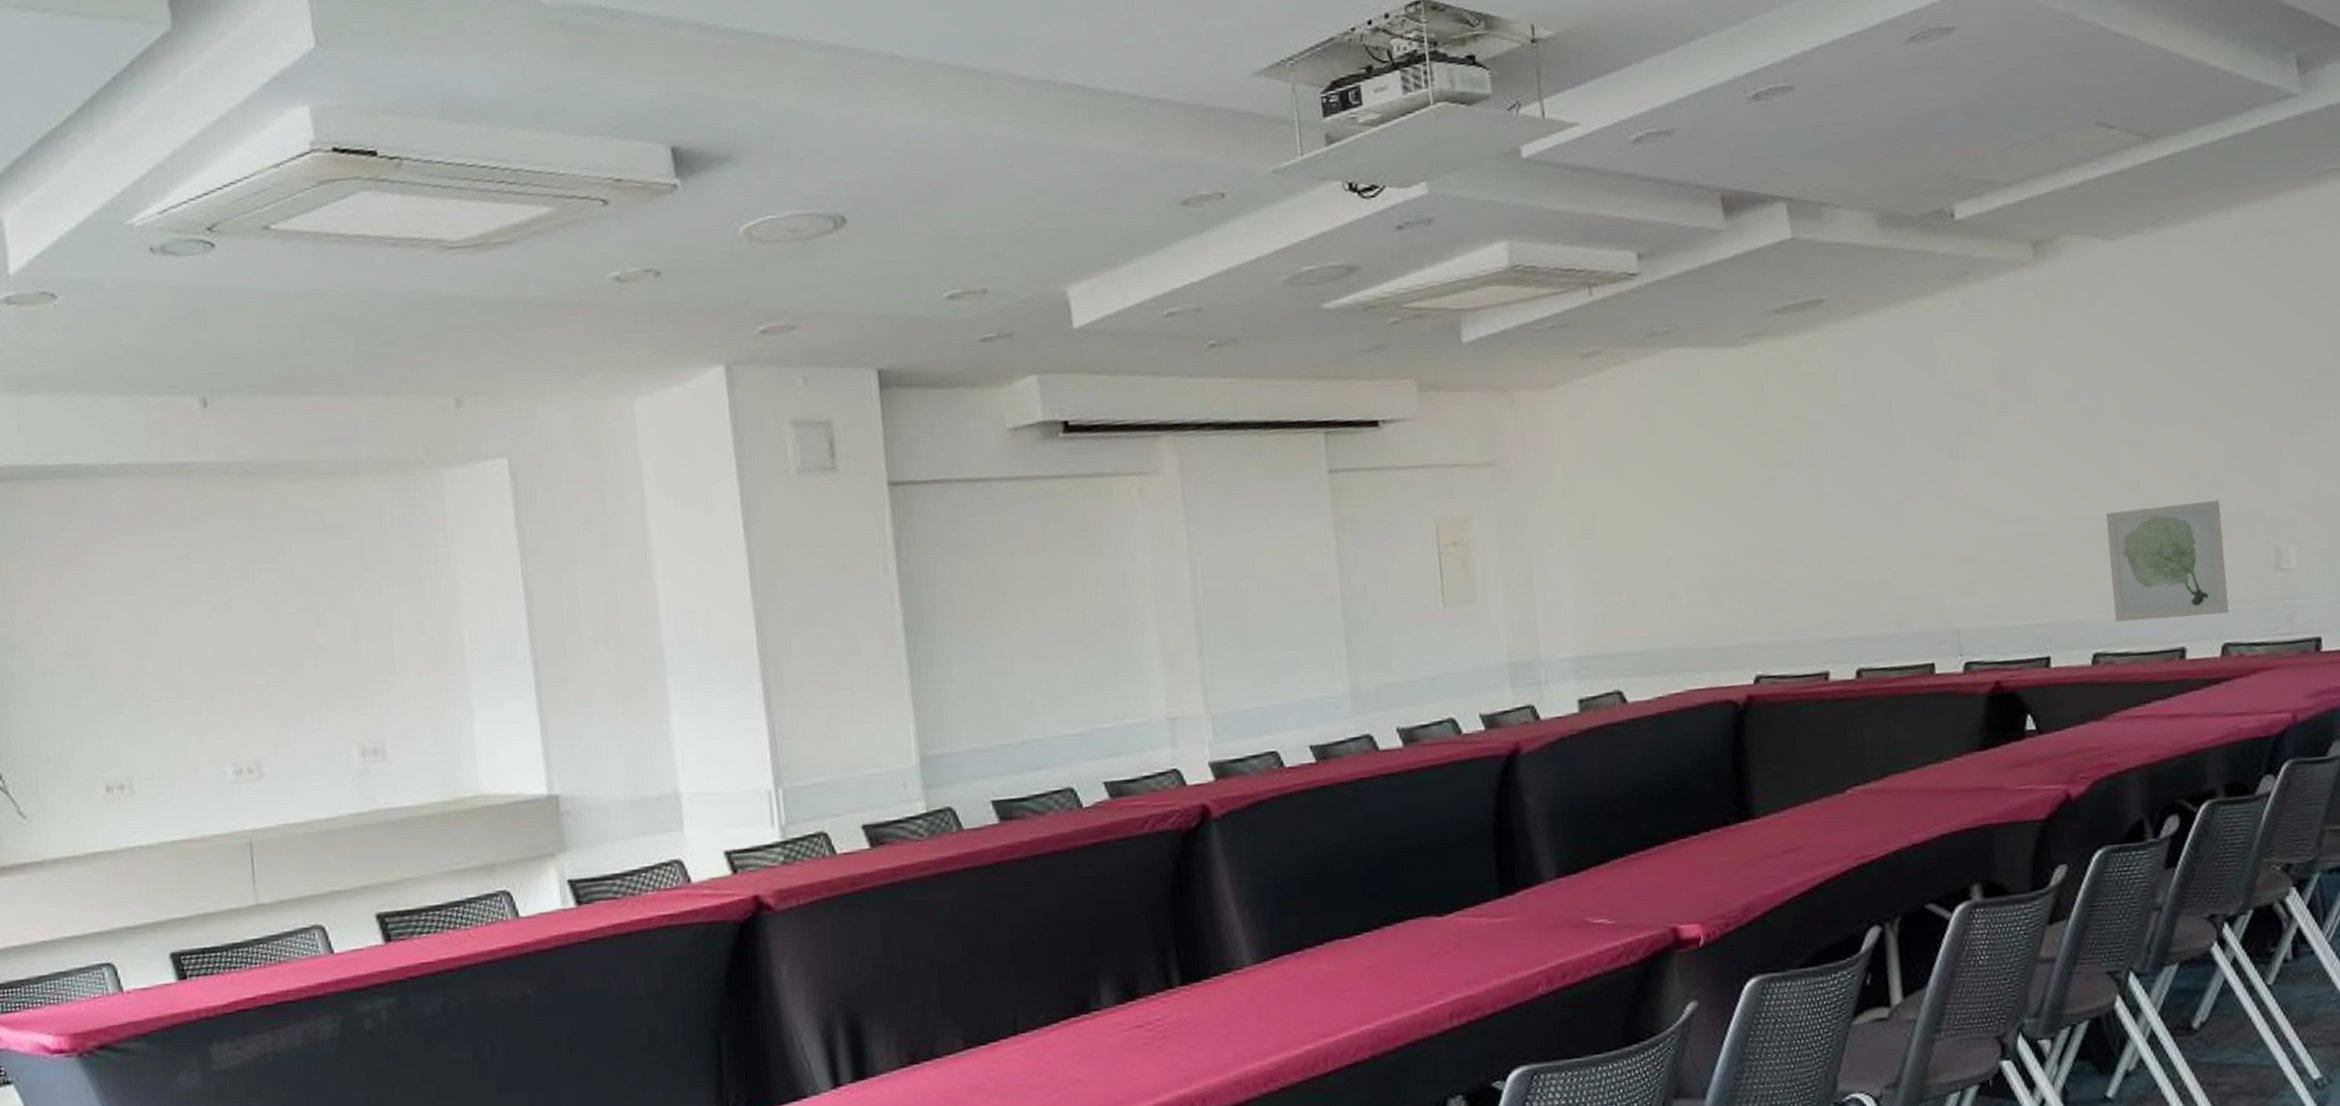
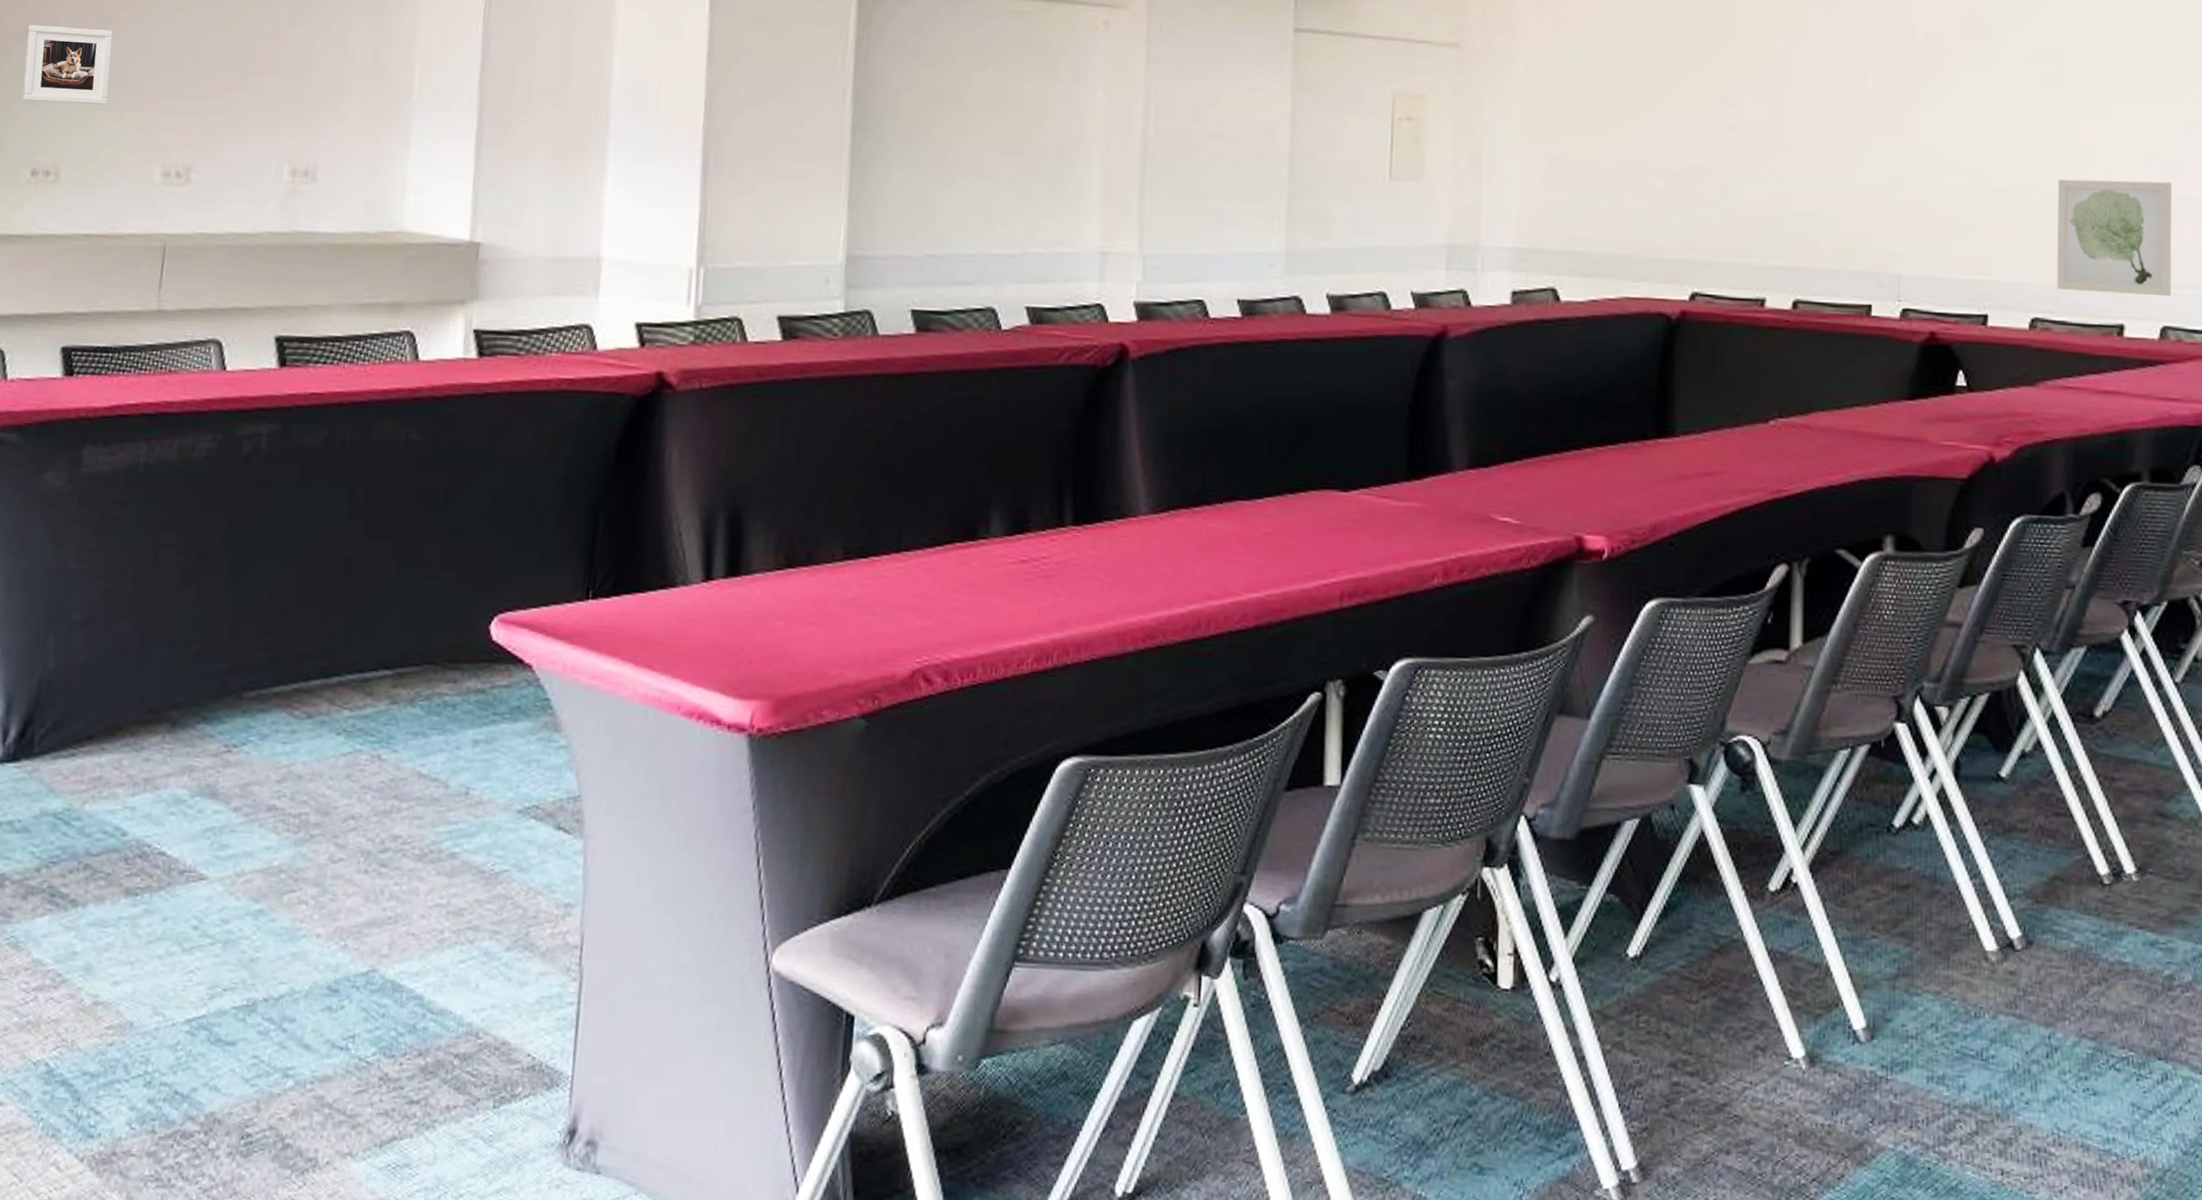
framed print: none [73,638,167,720] -> present [22,24,113,105]

